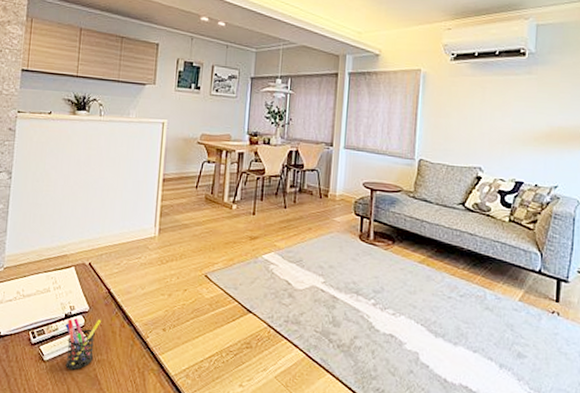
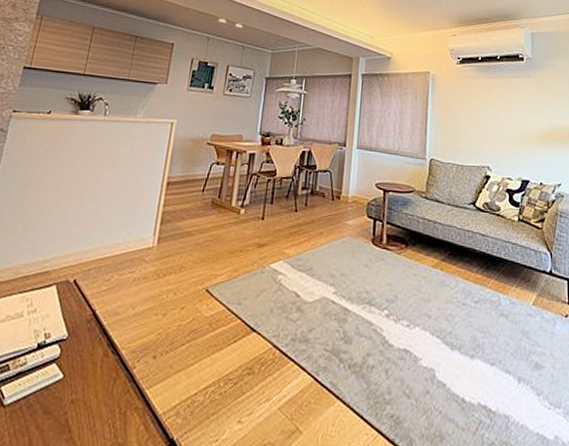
pen holder: present [65,318,101,371] -> none [30,348,81,416]

